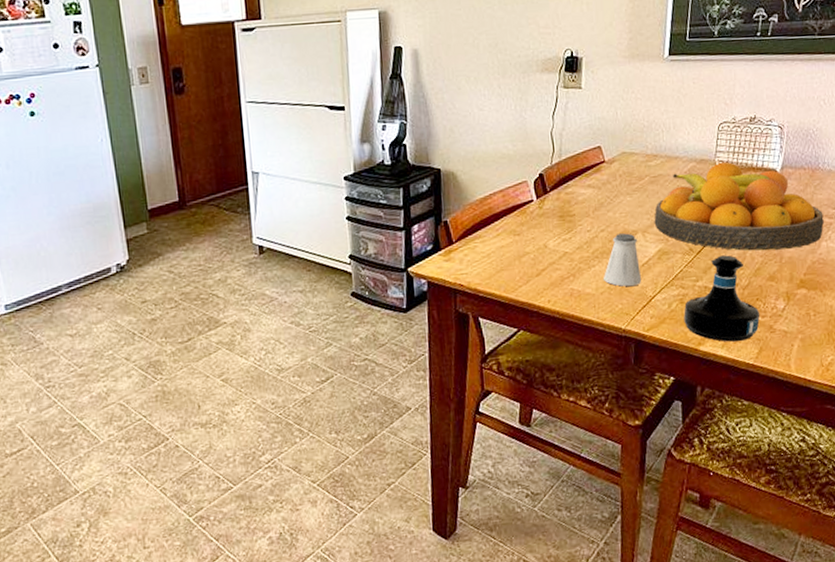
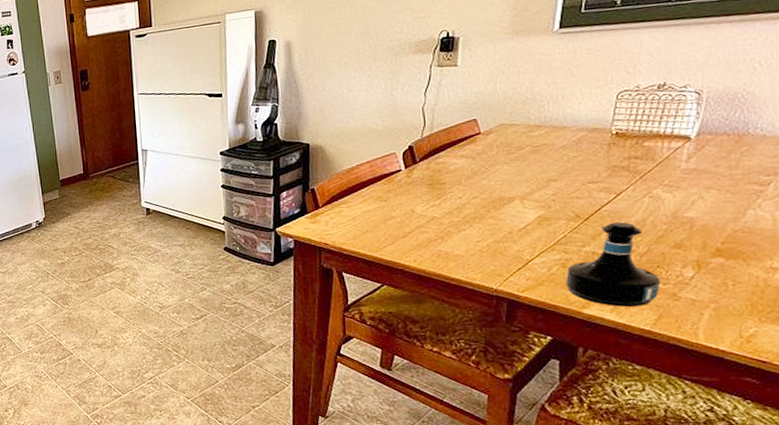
saltshaker: present [603,233,641,287] -> none [474,200,517,250]
fruit bowl: present [654,161,824,251] -> none [534,129,752,219]

